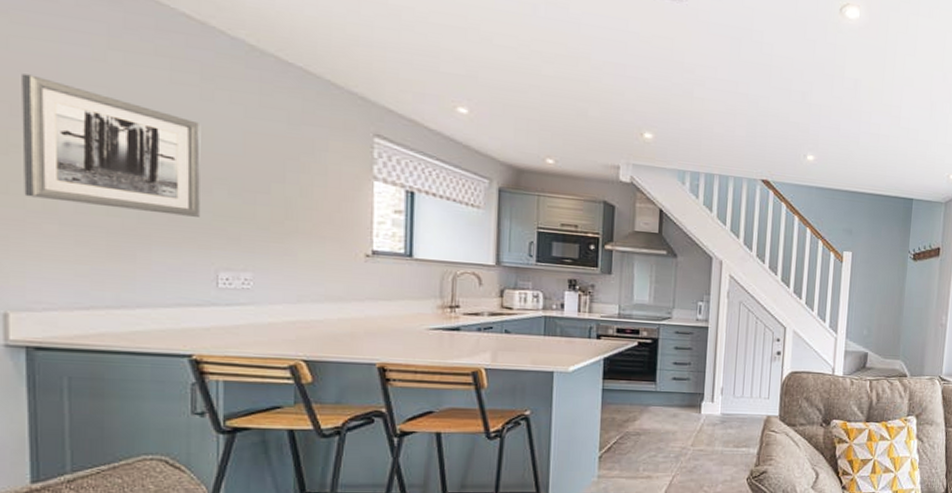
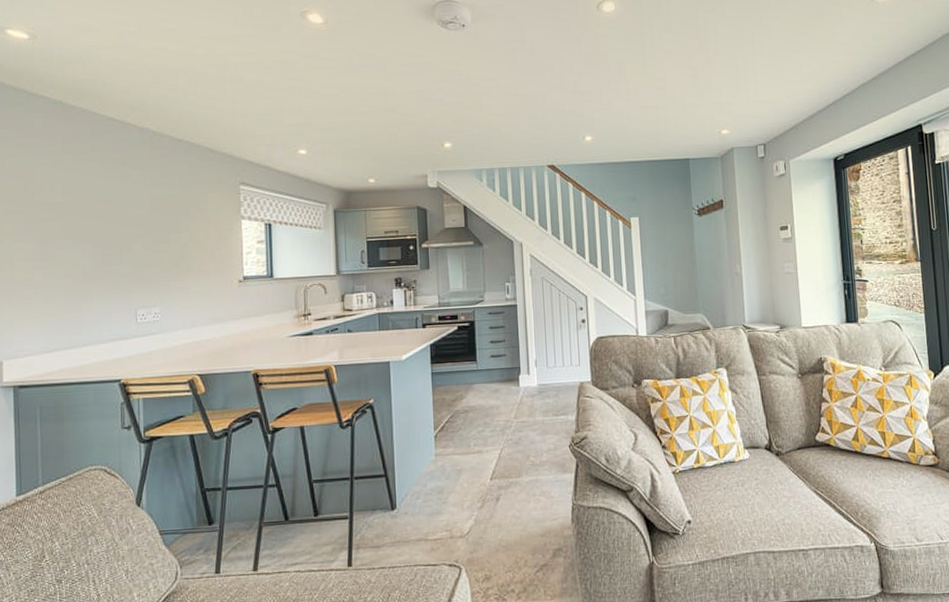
wall art: present [22,73,201,217] -> none [11,181,123,271]

